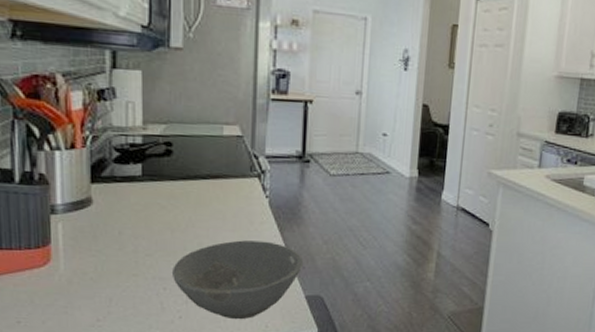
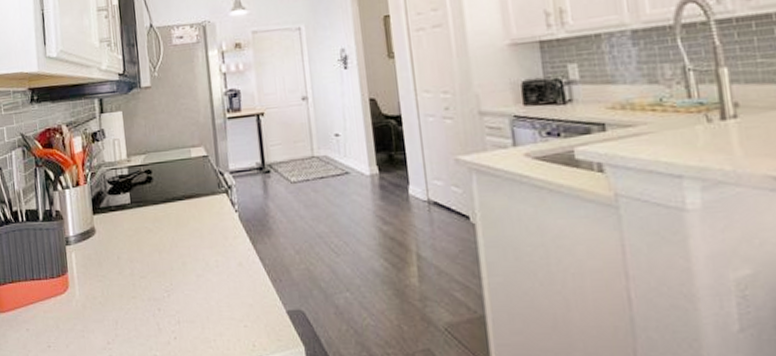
bowl: present [173,240,304,320] -> none [163,256,280,339]

